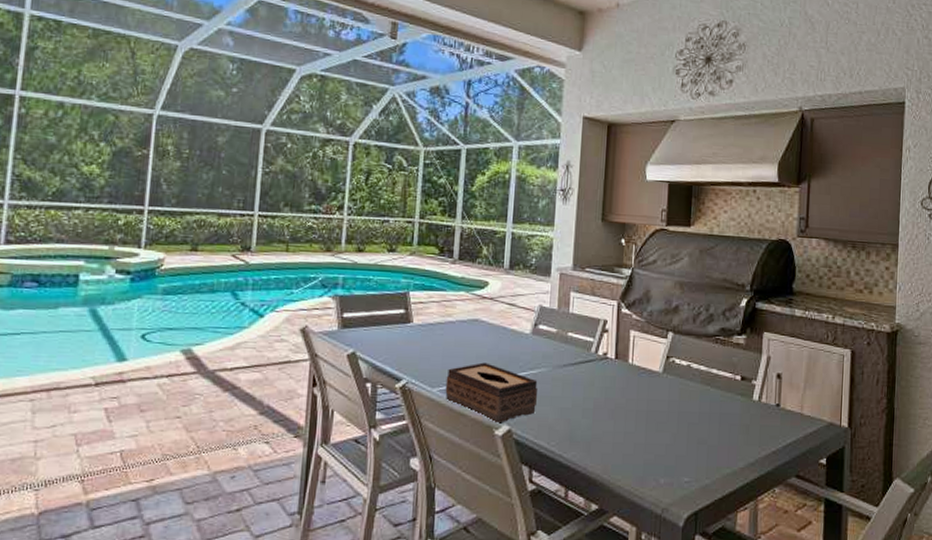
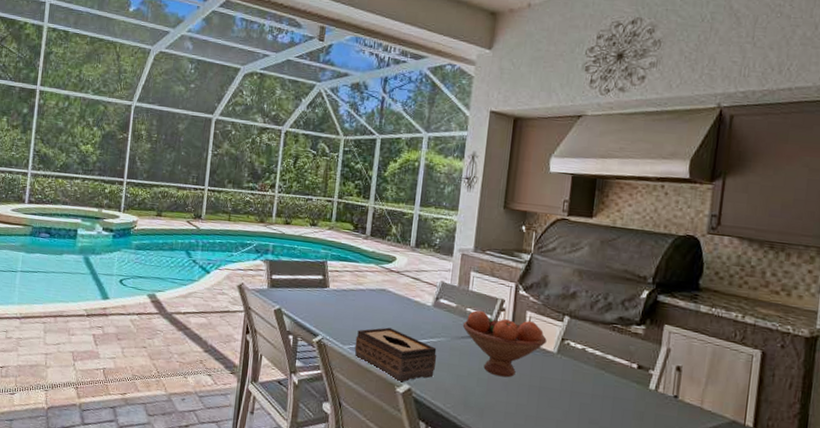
fruit bowl: none [564,334,652,405] -> present [462,310,547,378]

